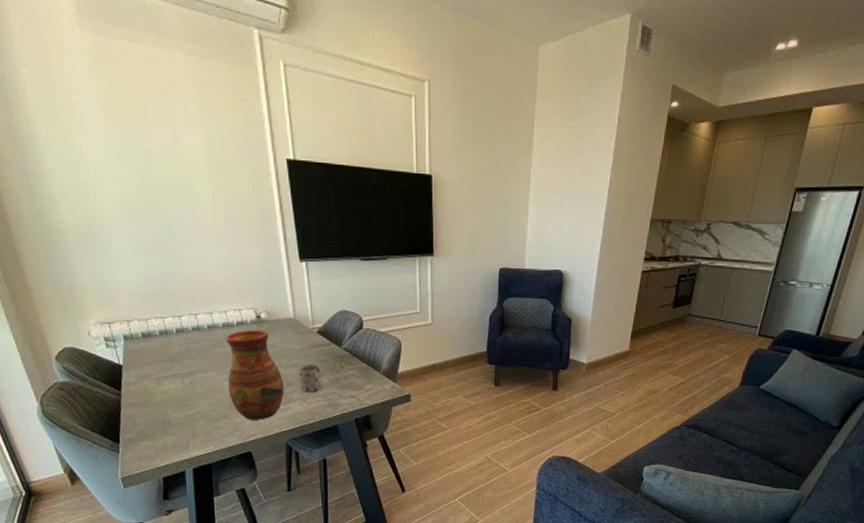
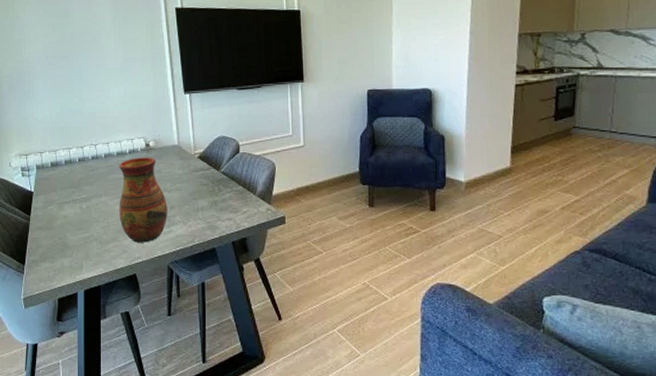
mug: present [298,364,324,393] -> none [180,188,203,216]

